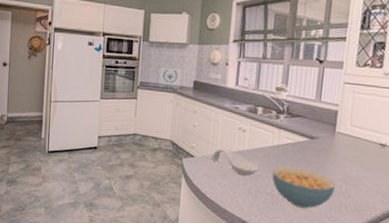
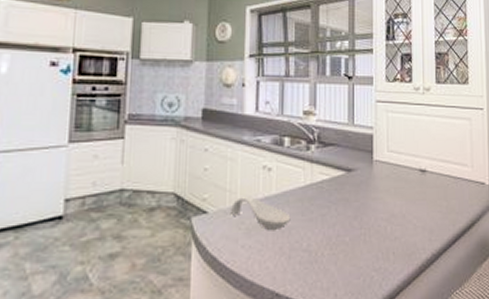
cereal bowl: present [272,166,336,208] -> none [307,209,380,263]

